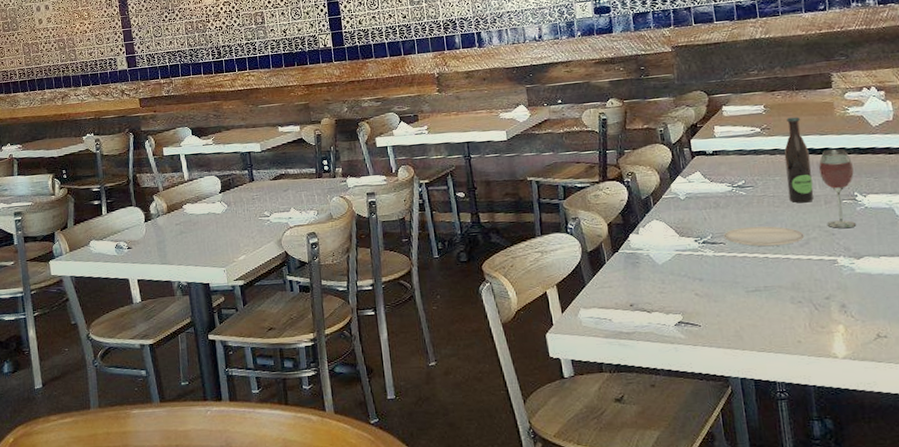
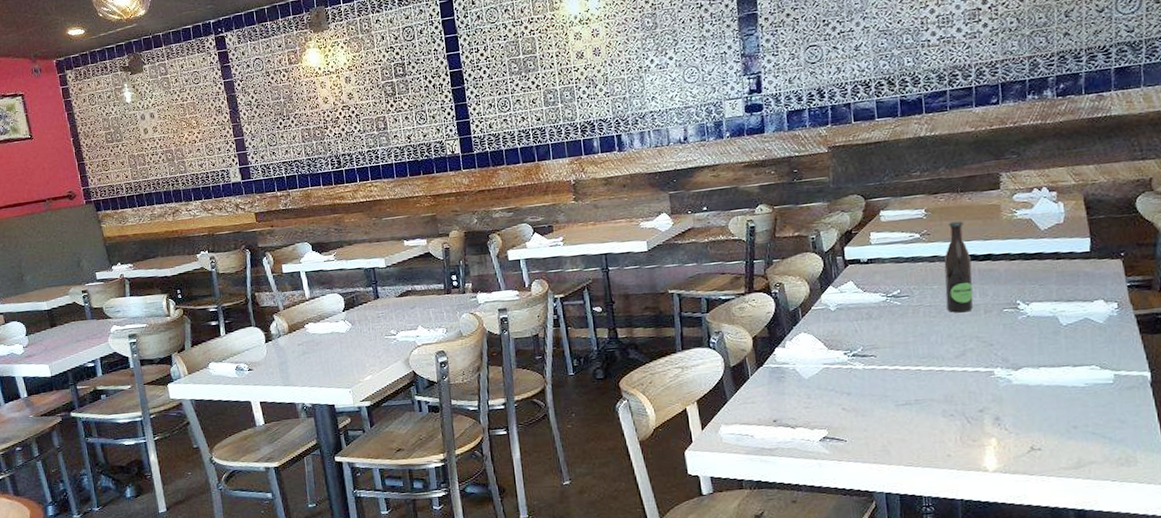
plate: present [723,226,805,247] -> none [875,337,961,359]
wineglass: present [819,149,857,229] -> none [980,254,1018,339]

